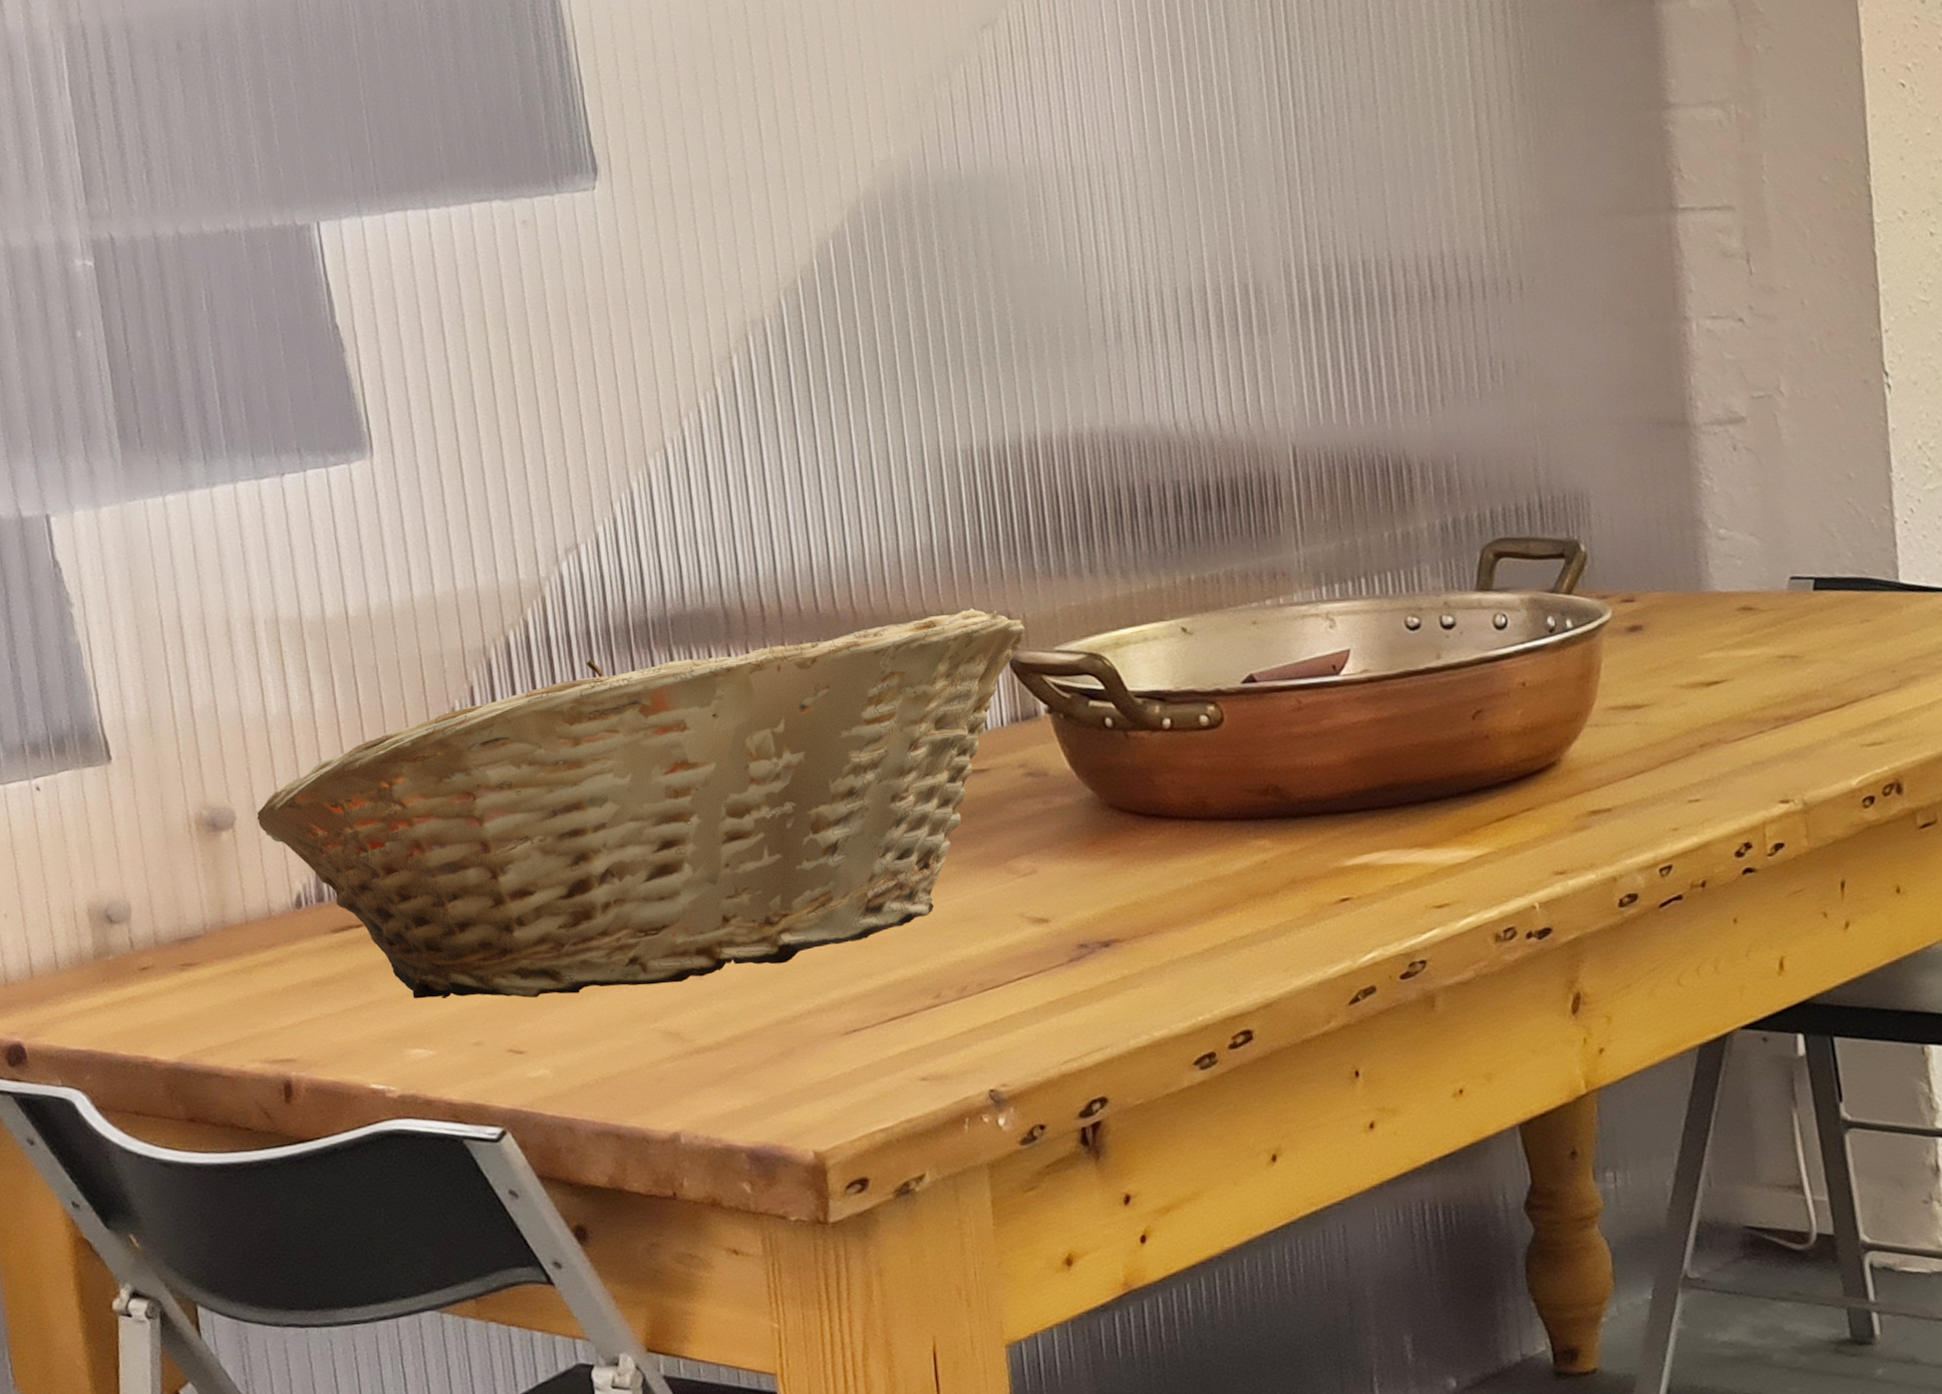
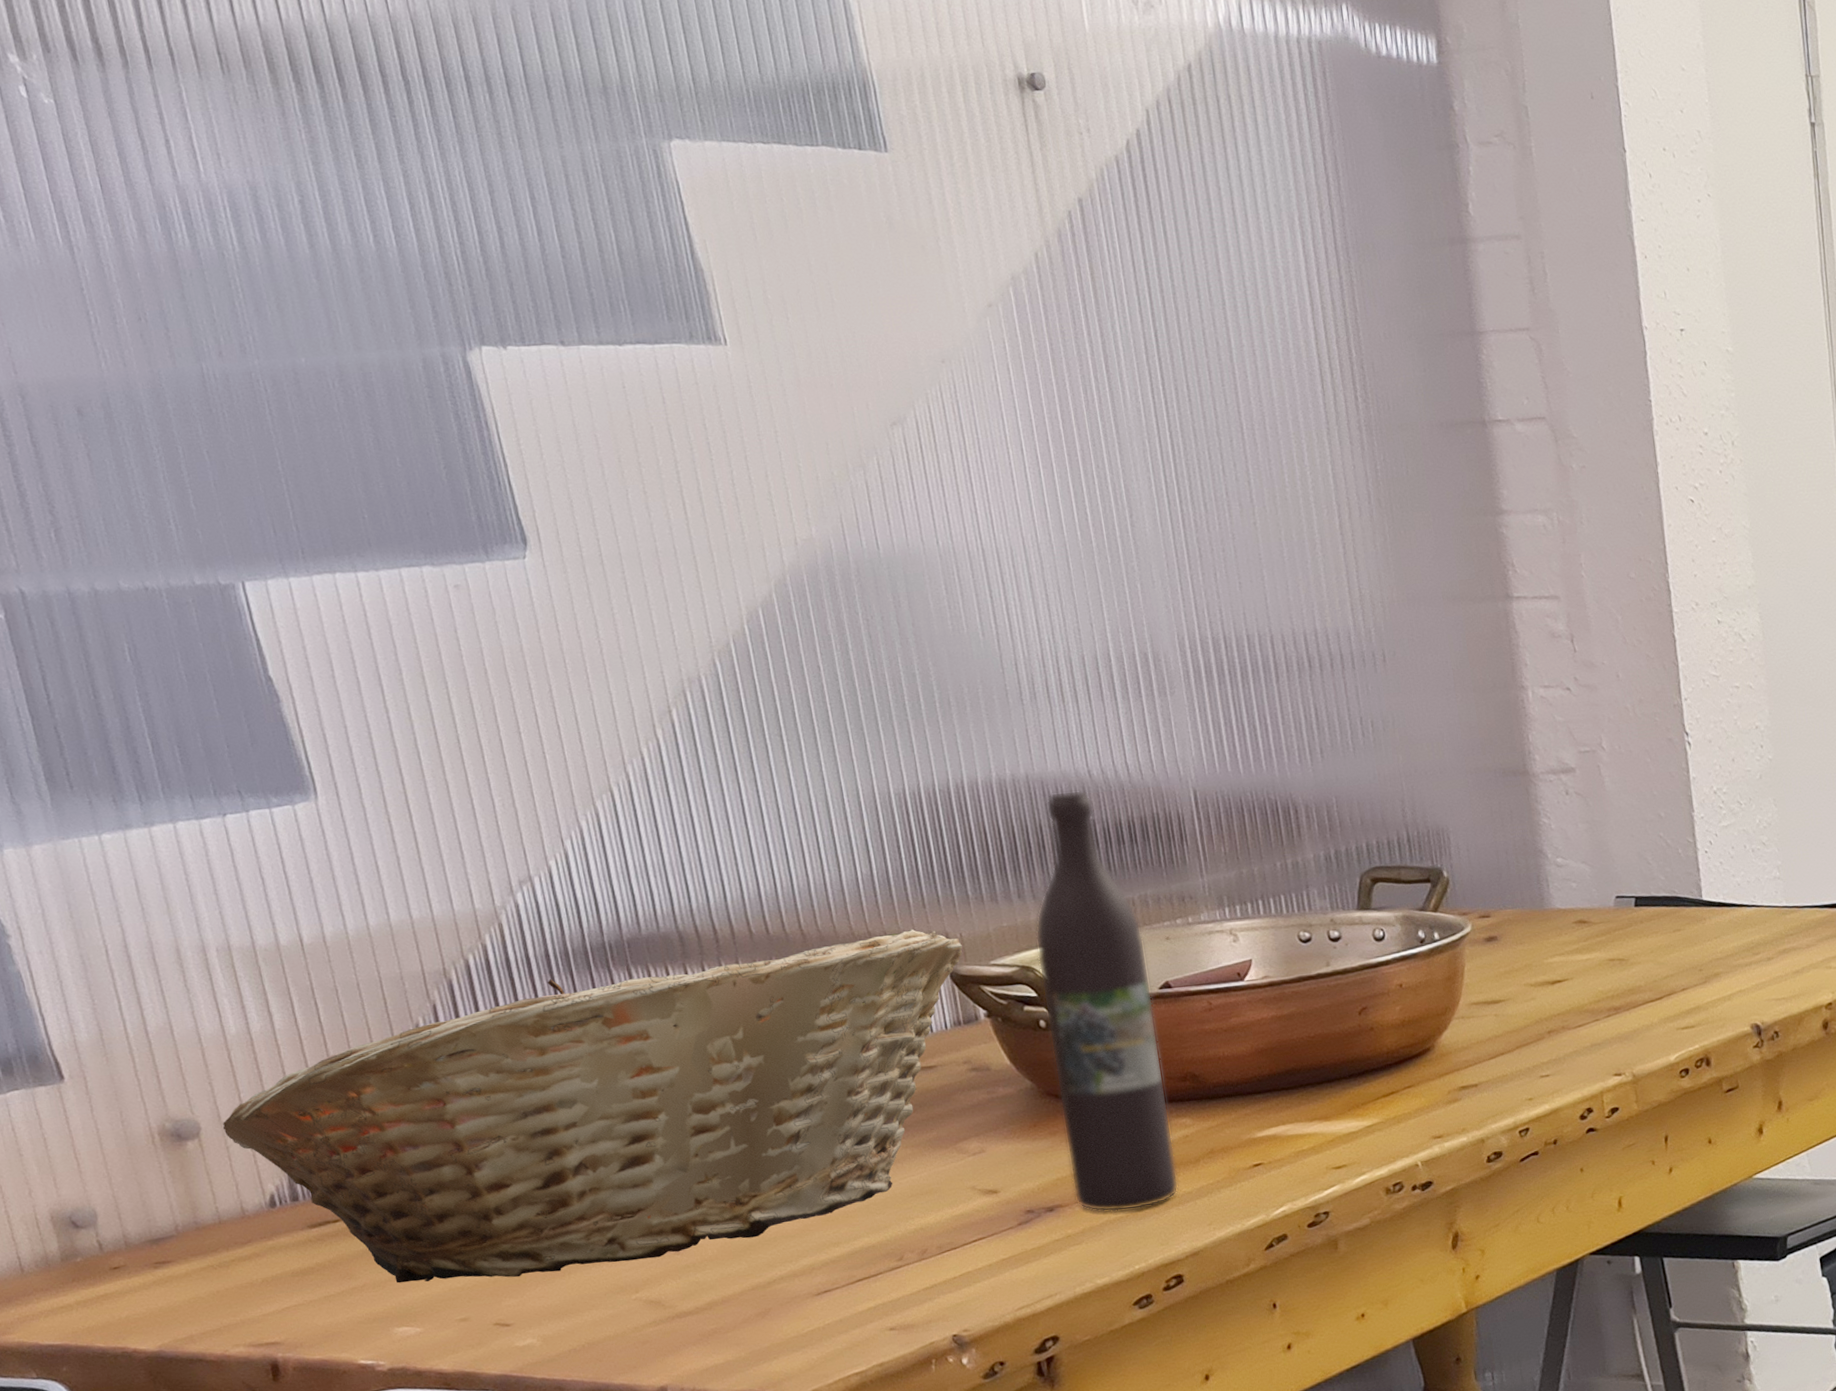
wine bottle: none [1106,445,1253,951] -> present [1035,790,1179,1212]

